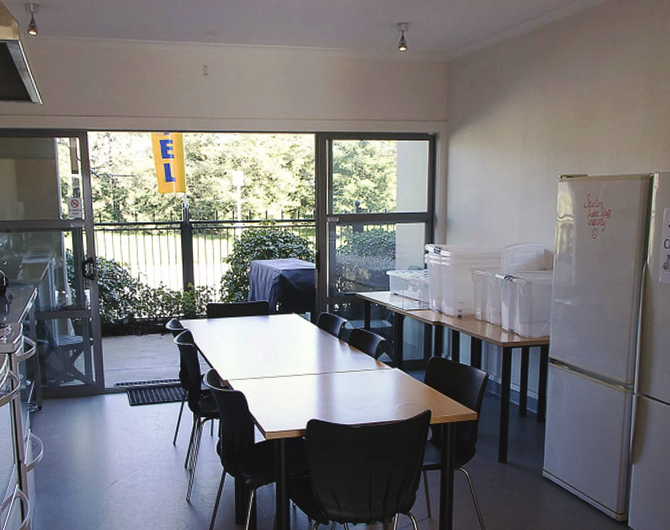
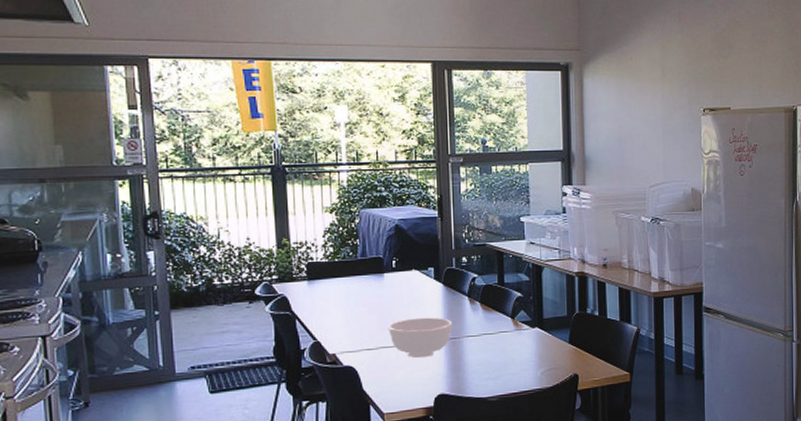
bowl: none [270,354,325,388] -> present [387,317,453,359]

